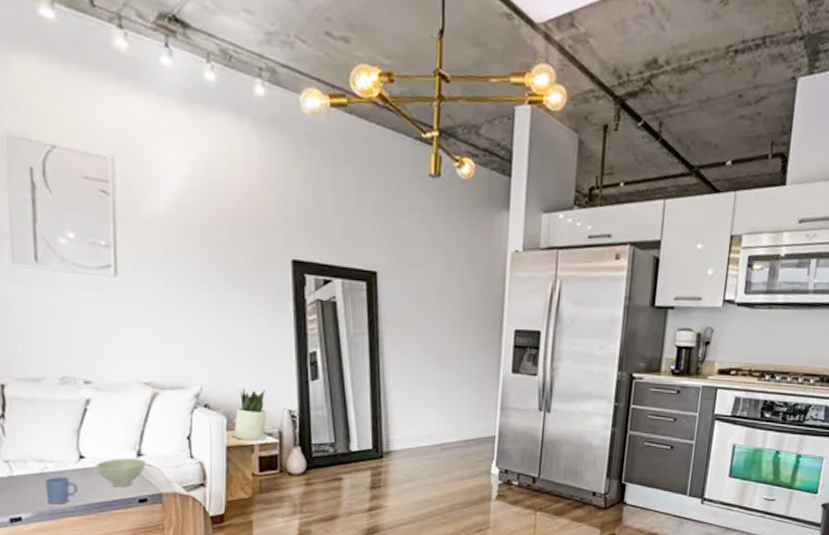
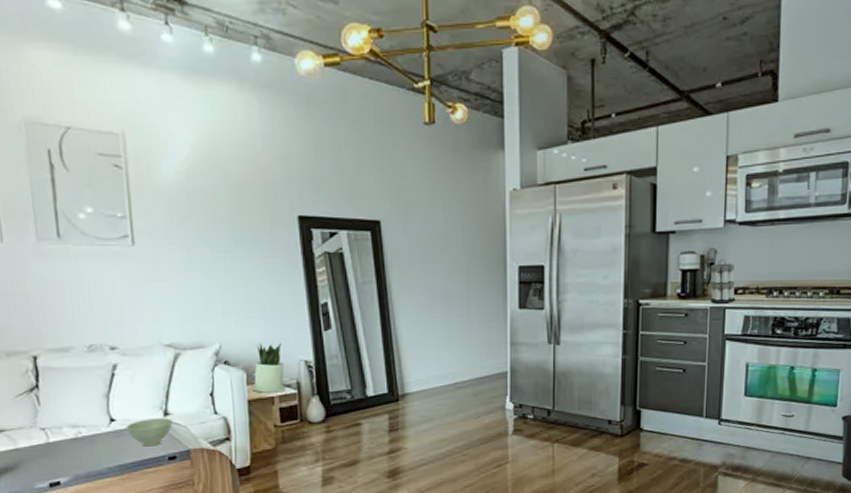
mug: present [45,477,78,505] -> none [79,440,111,468]
spice rack: none [704,338,730,384] -> present [710,259,736,304]

